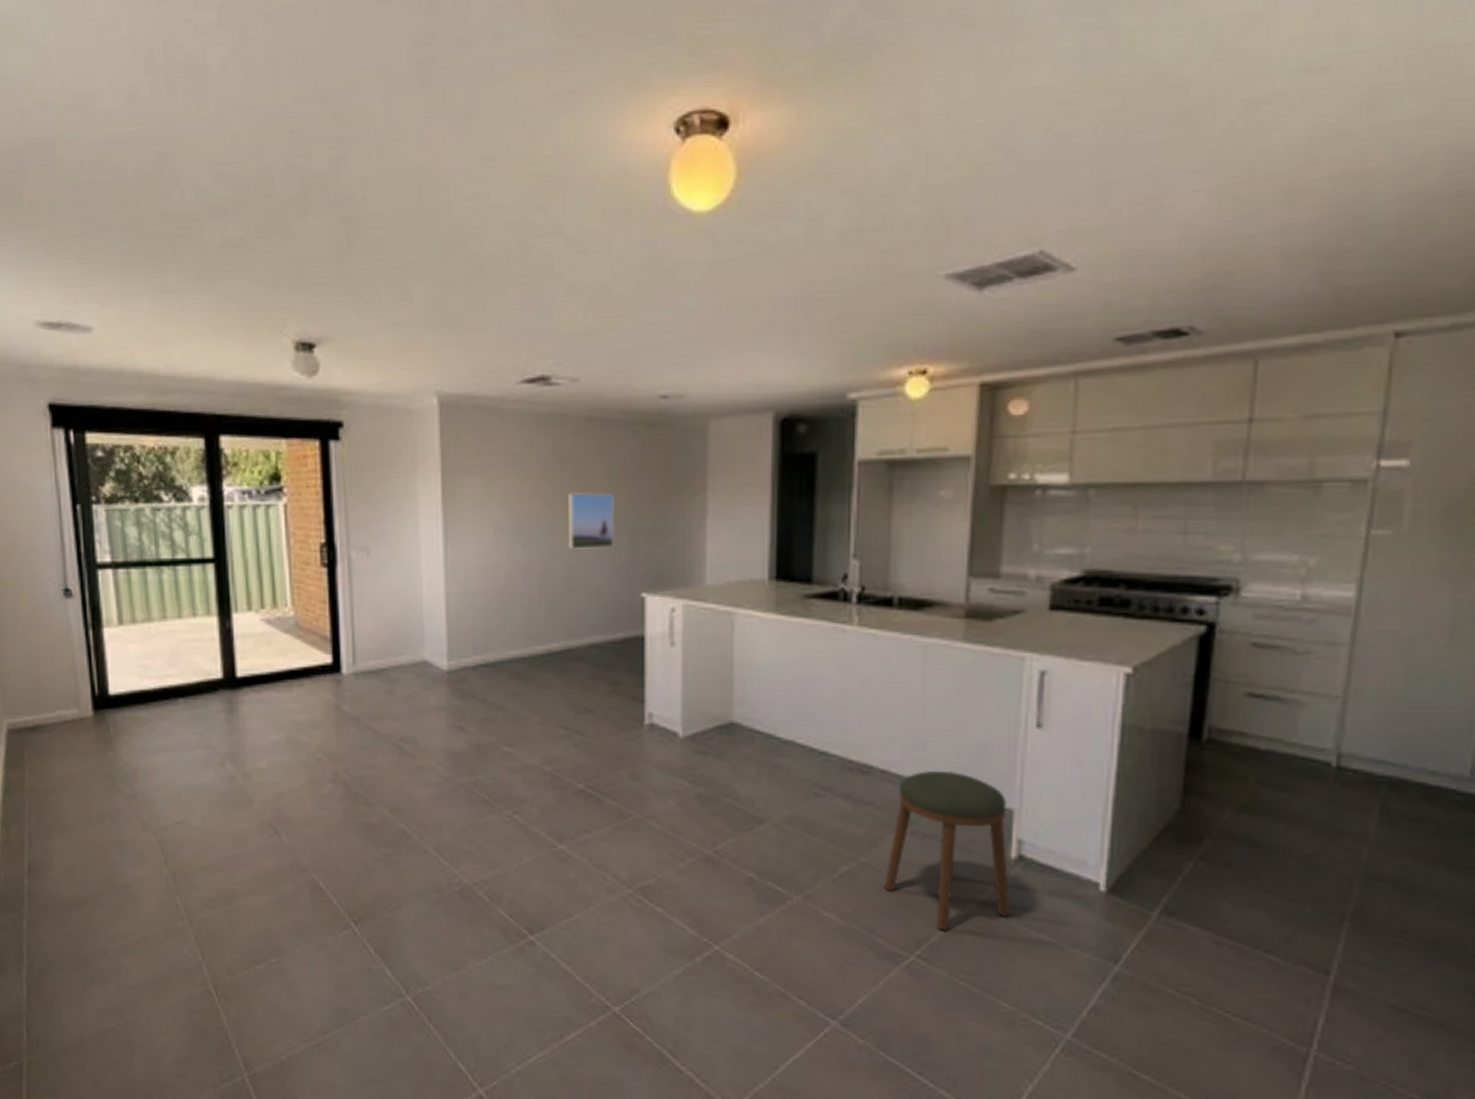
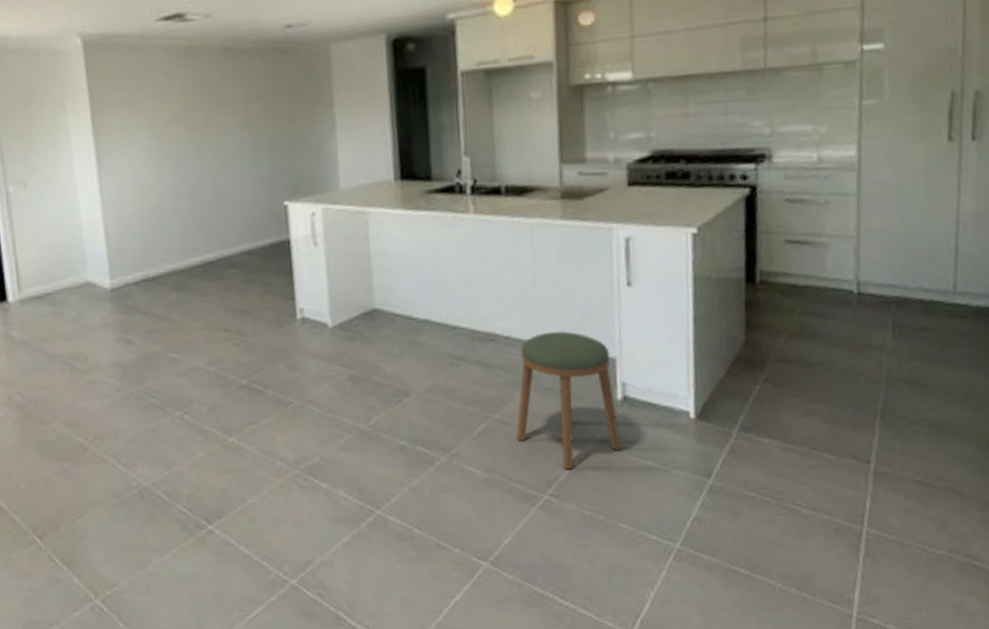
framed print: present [567,492,614,550] -> none [210,114,255,168]

